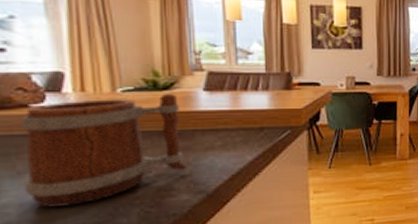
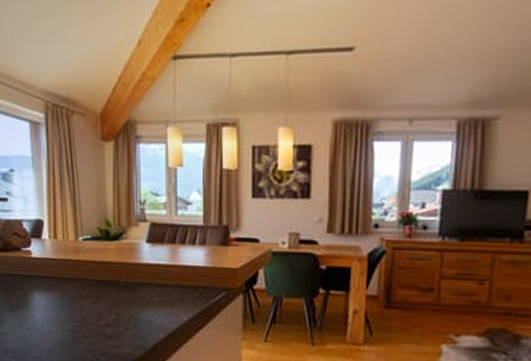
mug: present [21,93,186,208] -> none [16,243,129,343]

